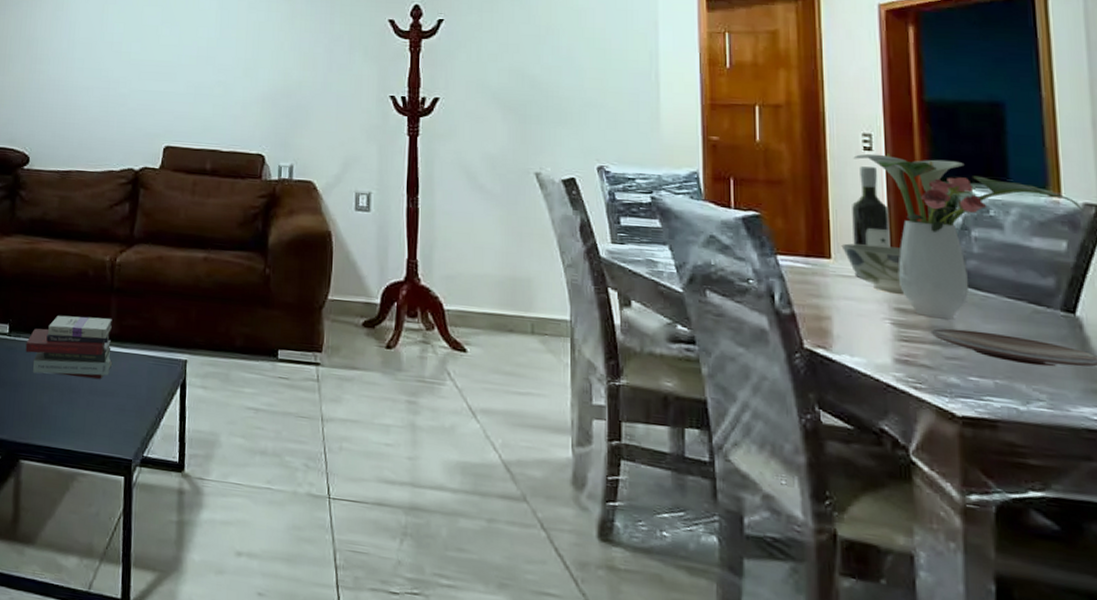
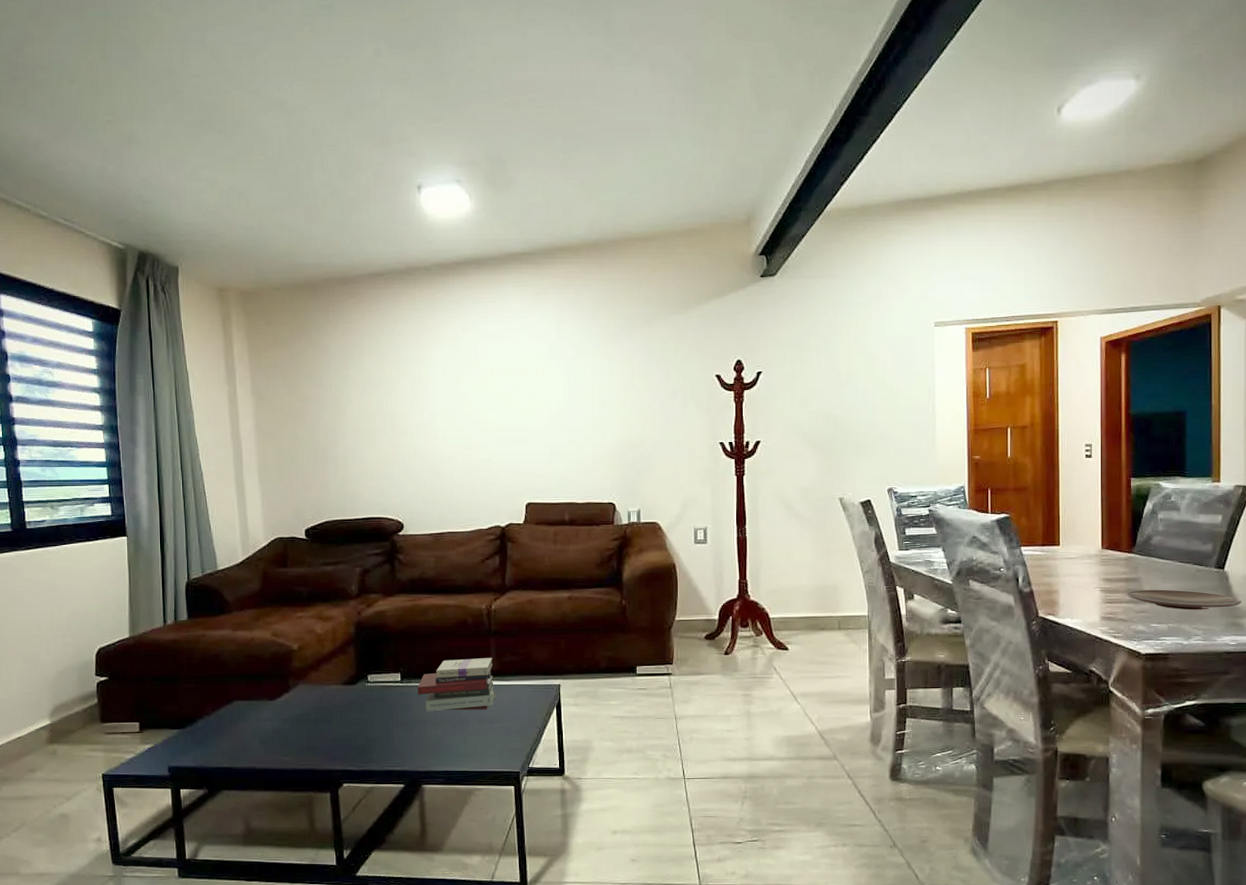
bowl: present [841,243,905,295] -> none [1067,532,1110,568]
bottle: present [852,166,890,278] -> none [1076,471,1102,558]
flower arrangement: present [853,153,1083,320] -> none [1078,459,1234,583]

